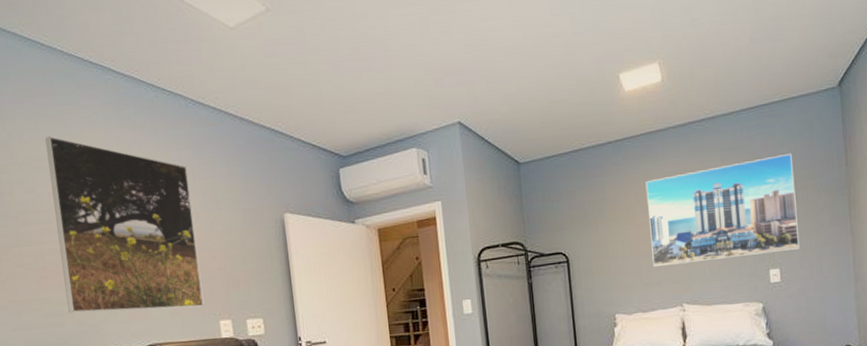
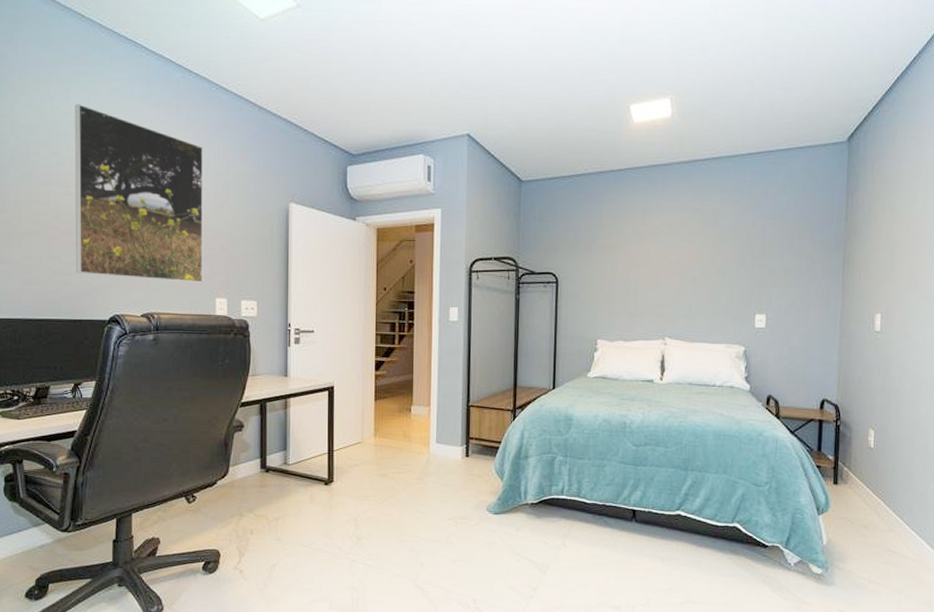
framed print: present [645,153,800,267] -> none [640,202,792,298]

